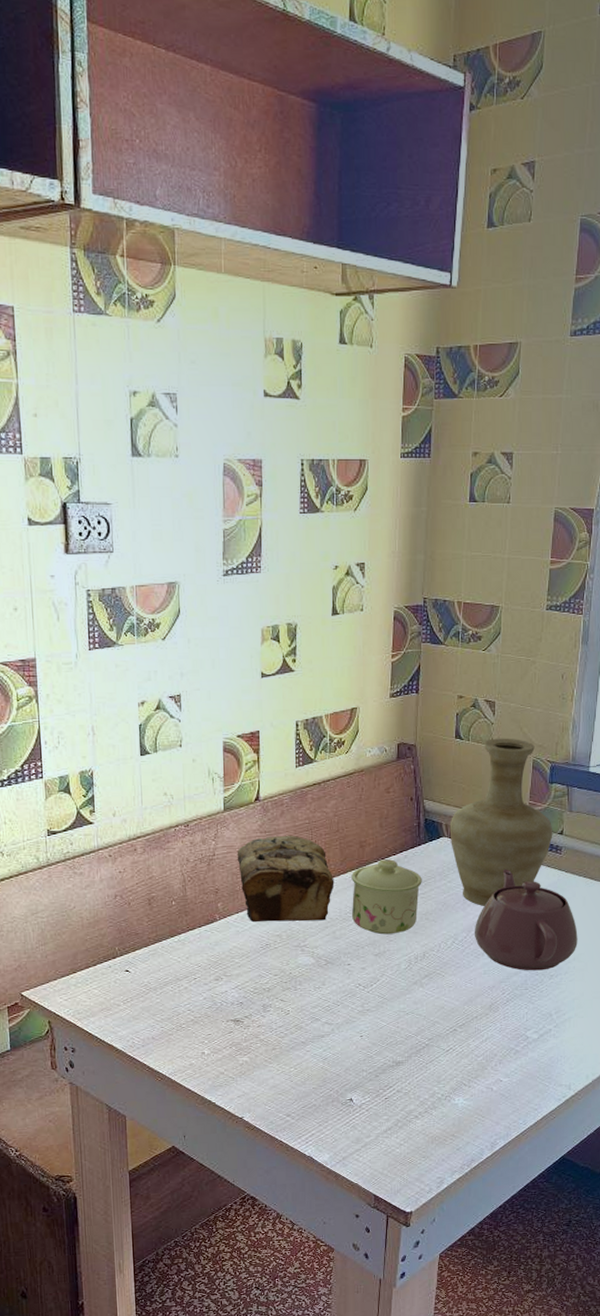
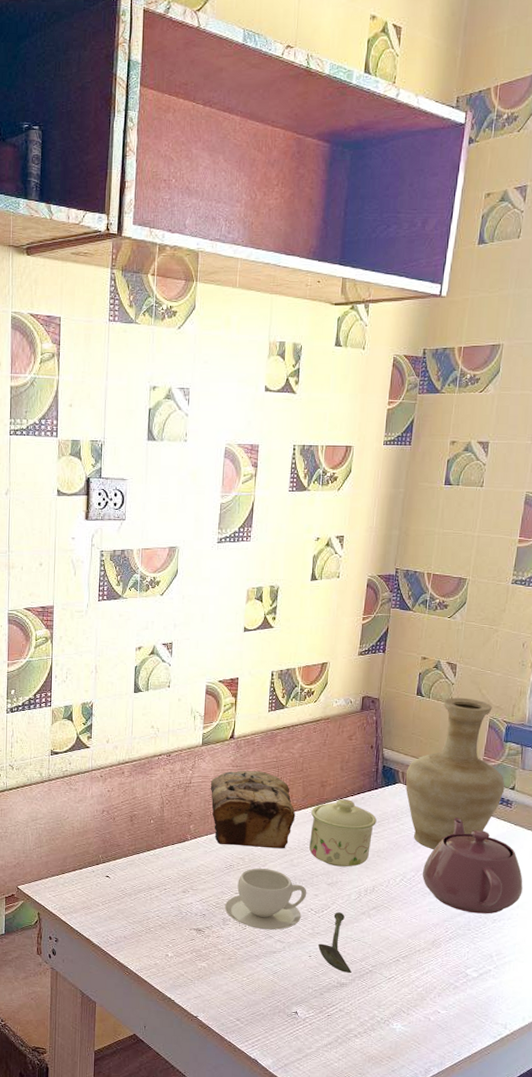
teacup: none [263,944,353,1013] -> present [224,868,307,930]
soupspoon: none [370,984,408,1050] -> present [318,912,353,973]

